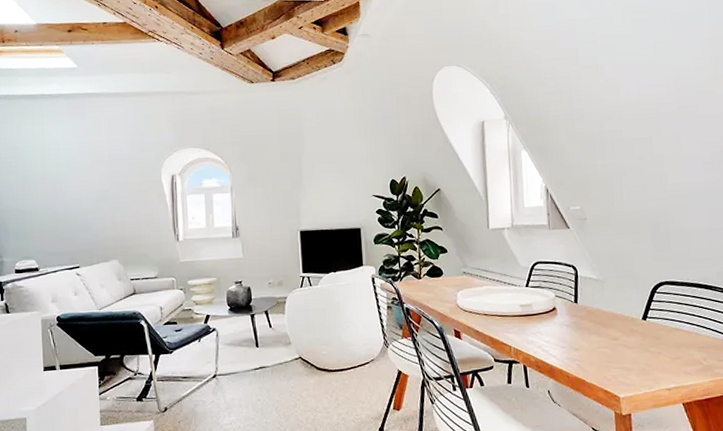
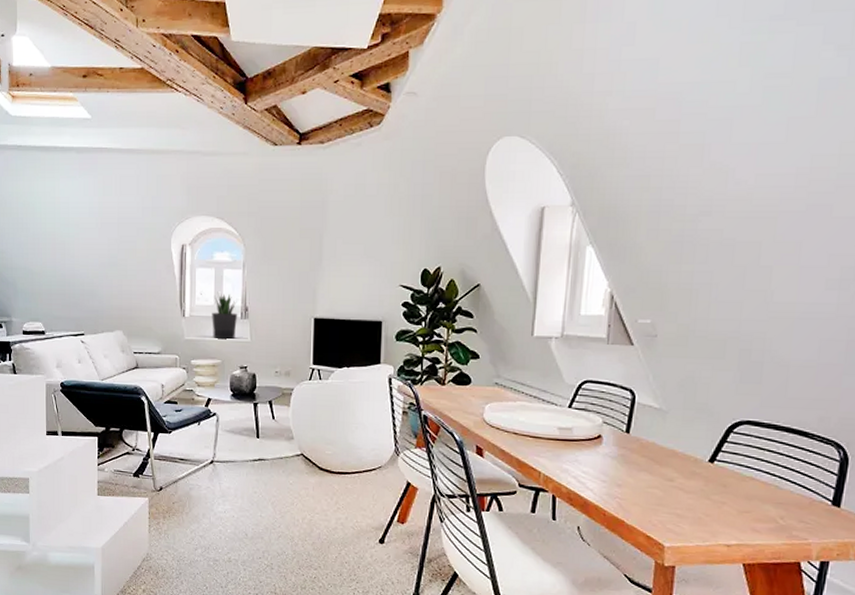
planter: none [204,216,230,259] -> present [212,293,238,340]

